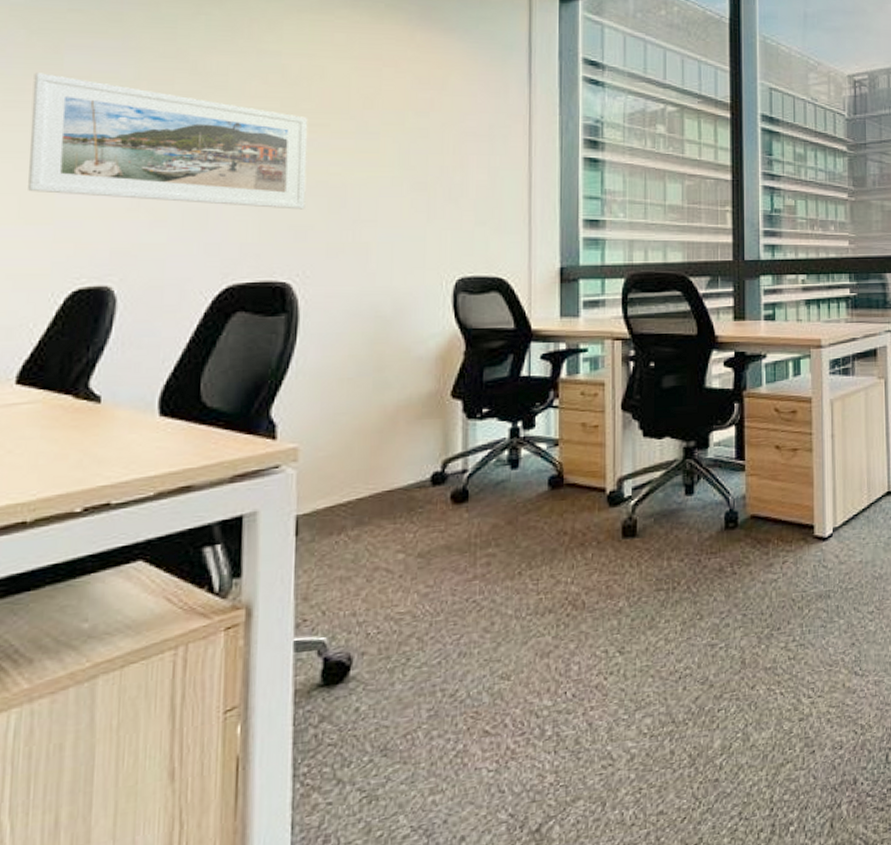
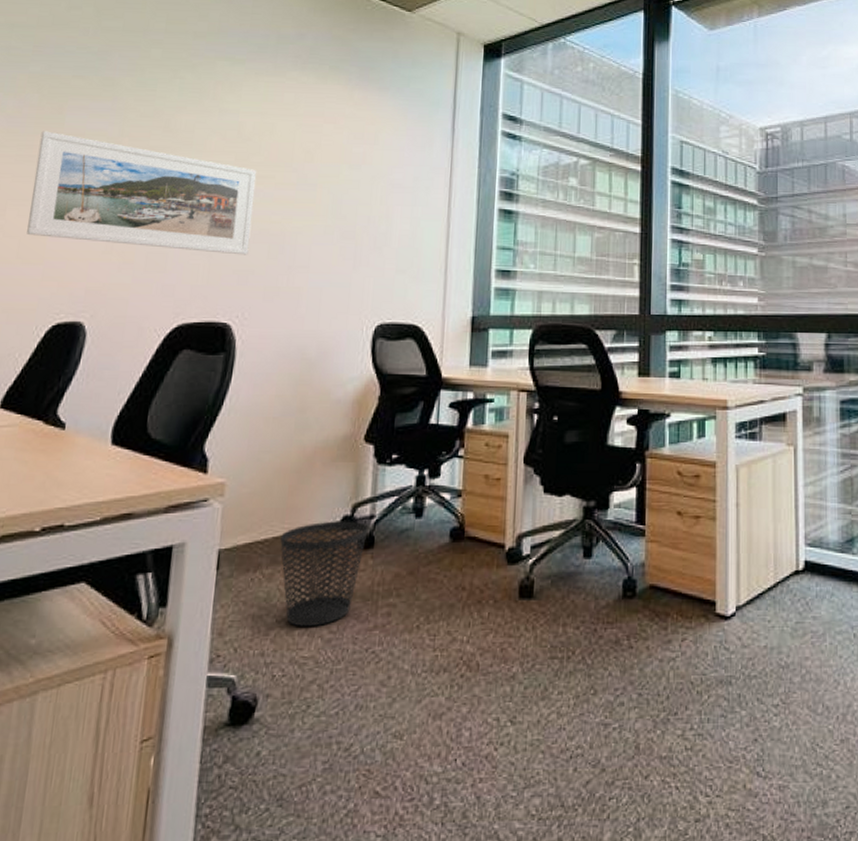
wastebasket: none [365,476,461,584] -> present [280,521,368,627]

